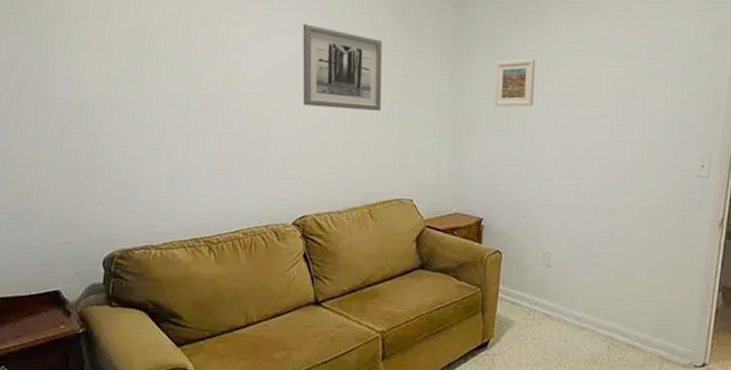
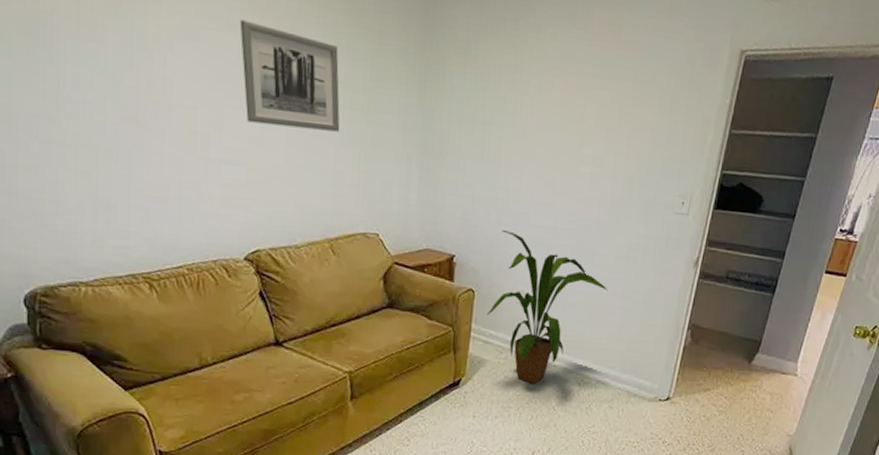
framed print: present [494,58,536,107] -> none [468,76,515,133]
house plant: none [513,195,633,346] -> present [486,230,608,383]

